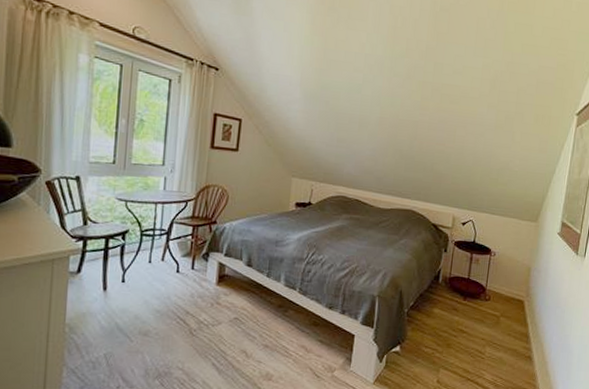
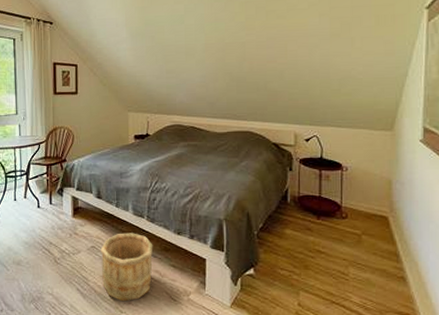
wooden bucket: none [242,305,303,378] -> present [100,233,153,302]

